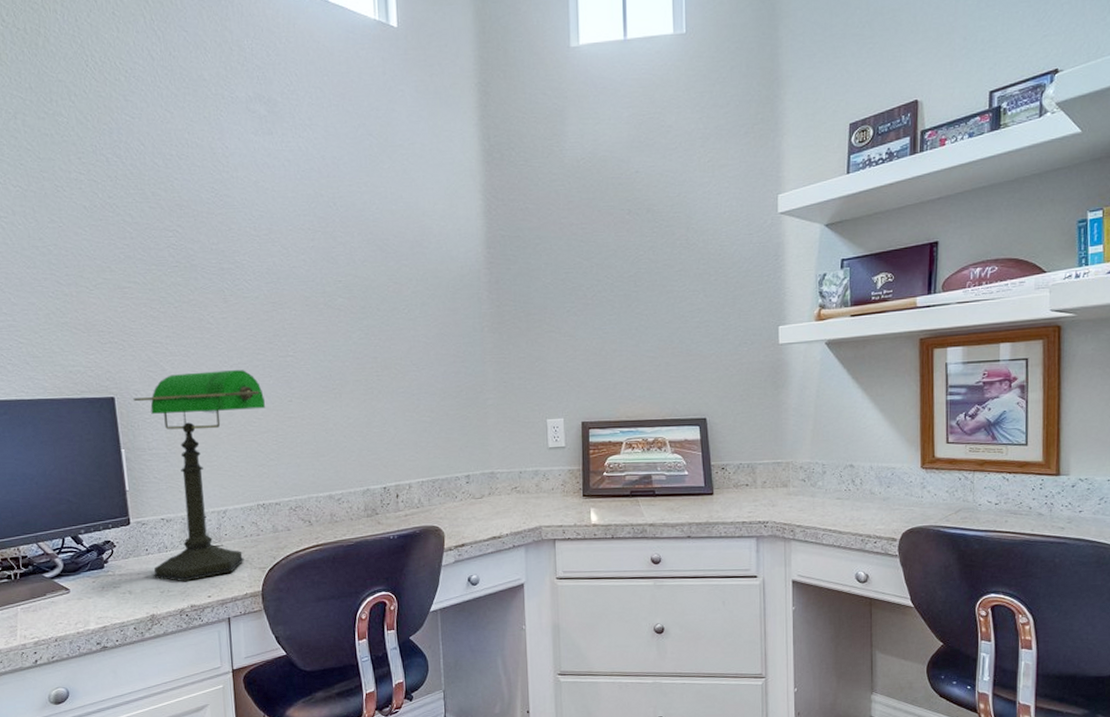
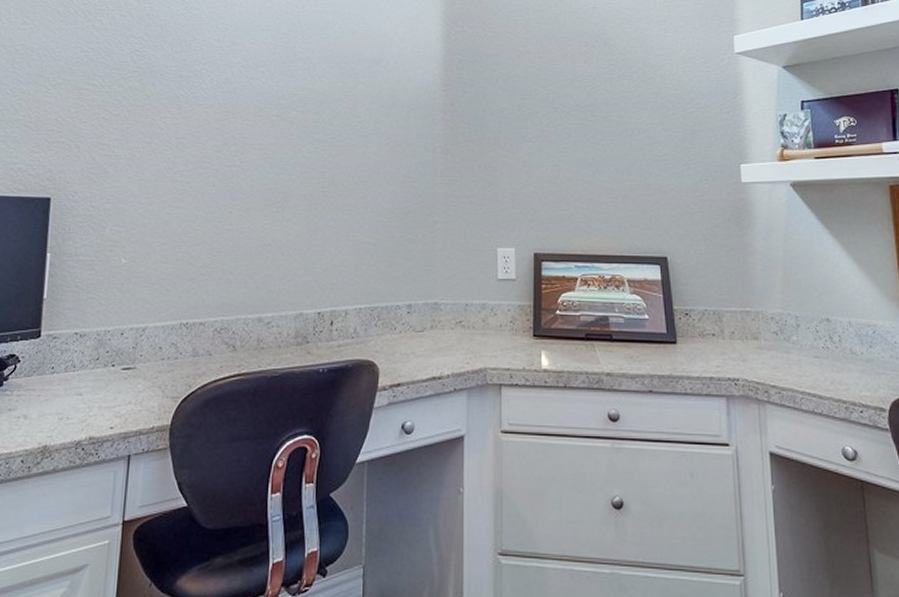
desk lamp: present [133,370,265,582] -> none [53,177,204,409]

